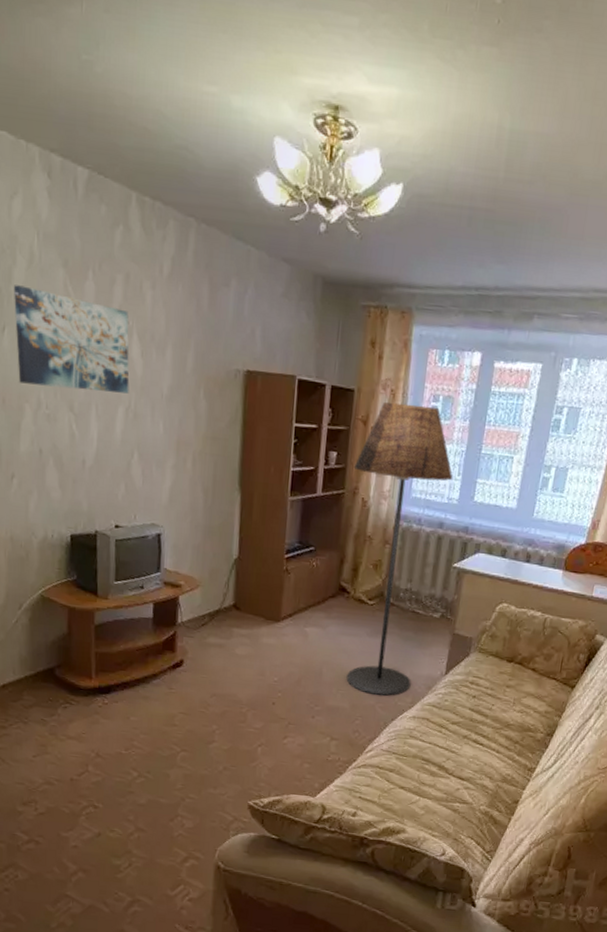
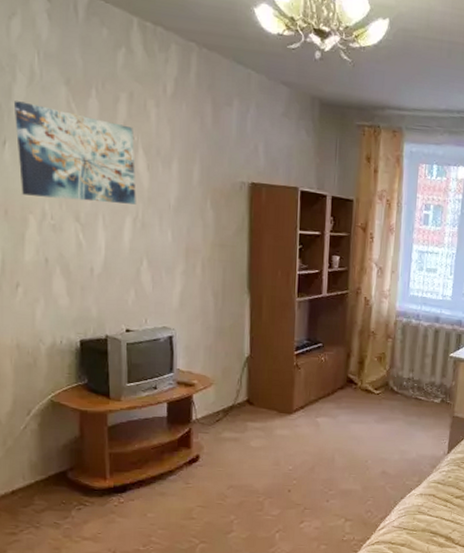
floor lamp: present [346,402,453,696] -> none [355,210,446,476]

